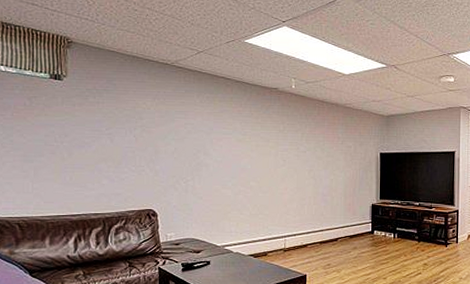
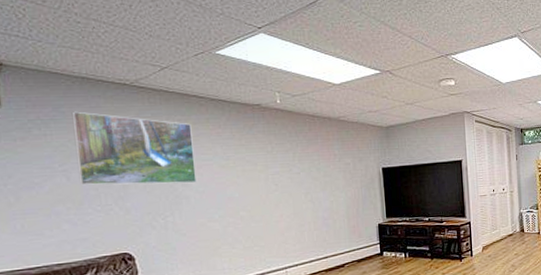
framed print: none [120,84,217,153] -> present [71,111,197,185]

